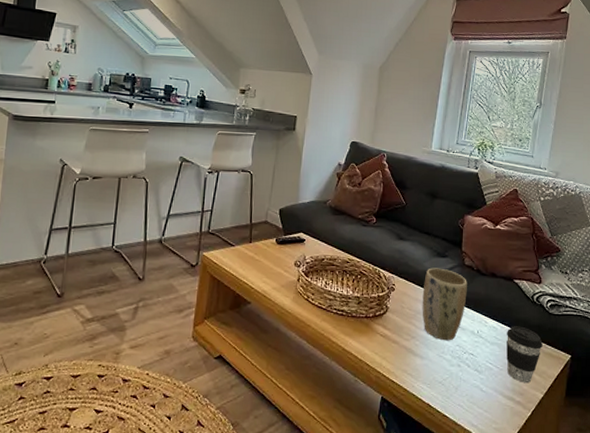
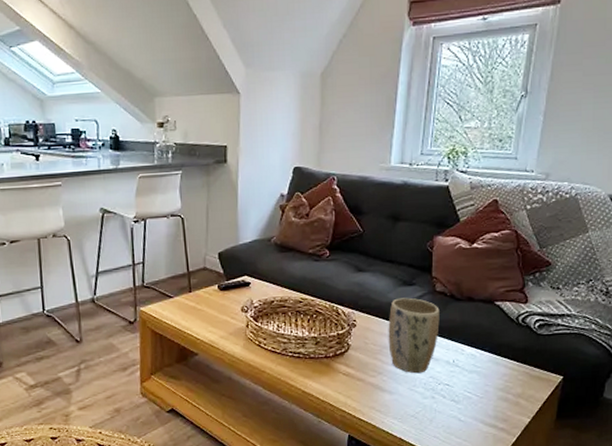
coffee cup: present [506,326,543,384] -> none [487,351,529,409]

